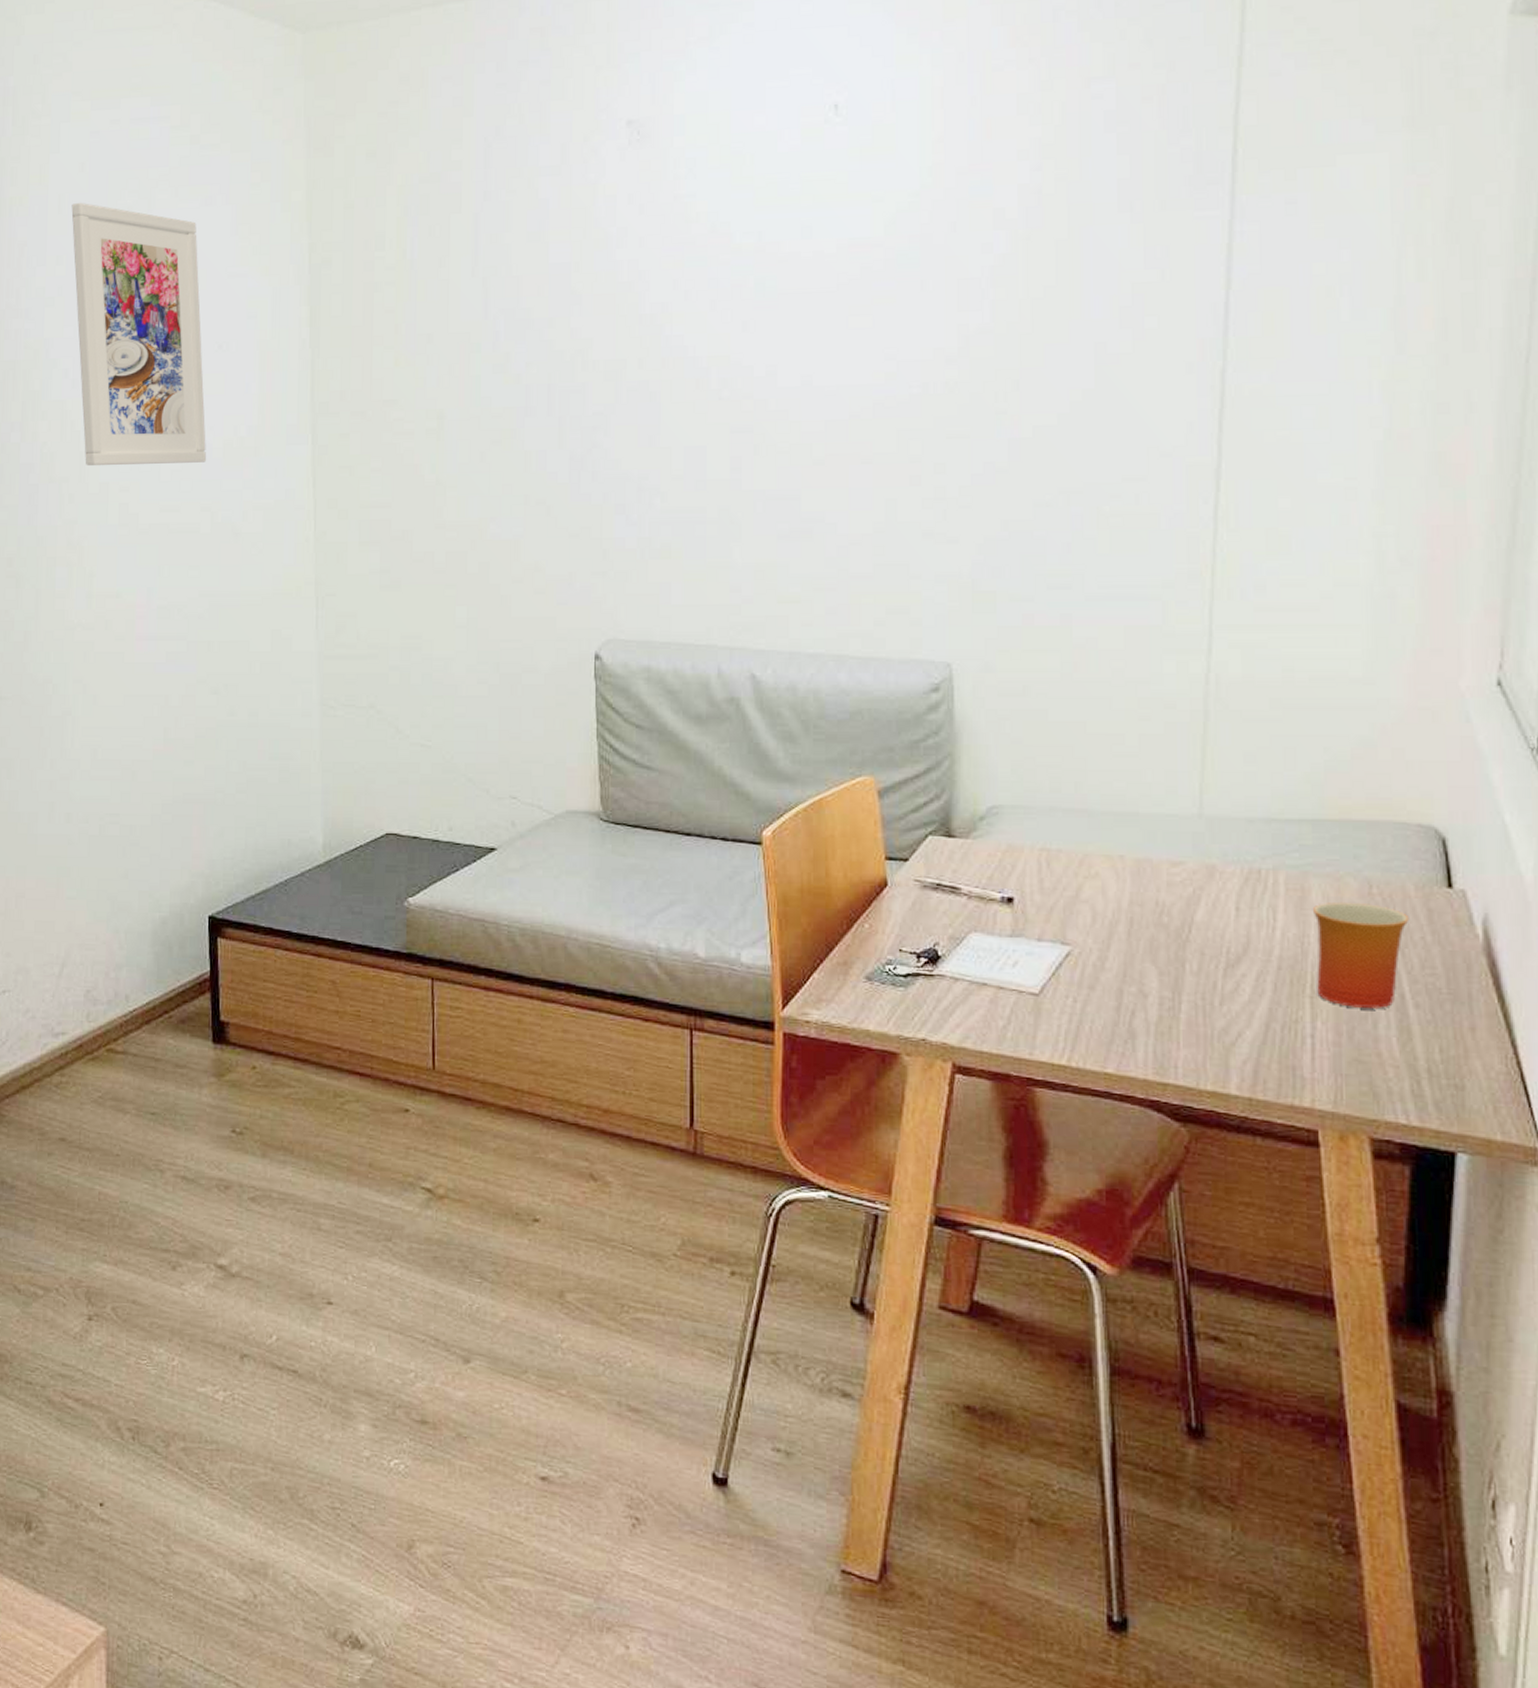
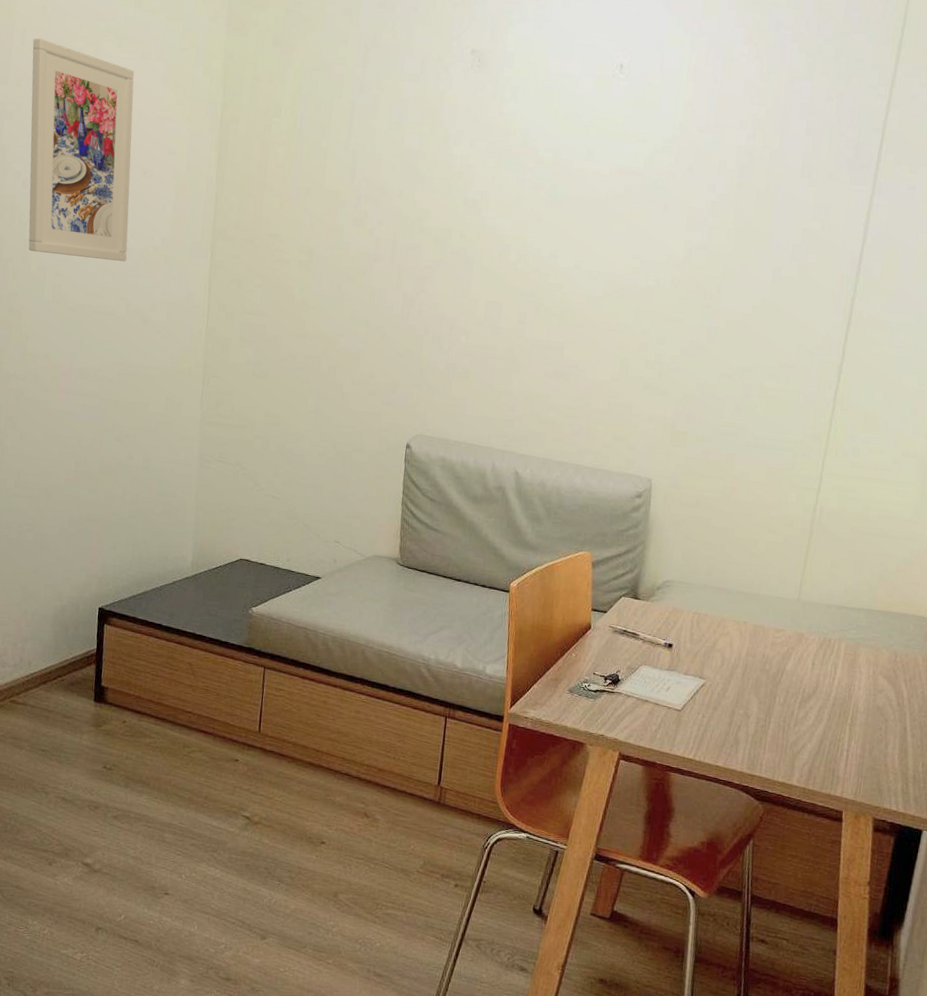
mug: present [1313,901,1410,1008] -> none [854,664,917,736]

